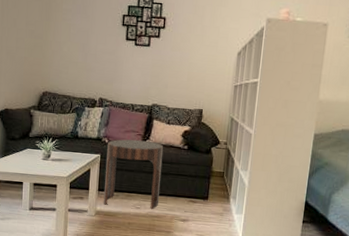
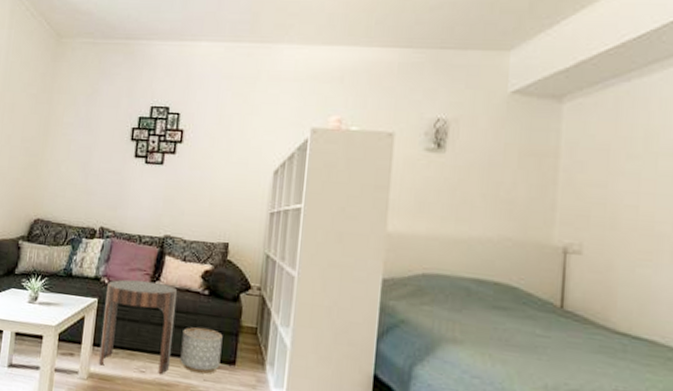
planter: none [166,173,199,207] -> present [180,327,223,374]

